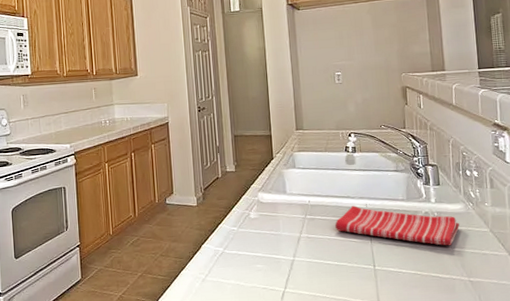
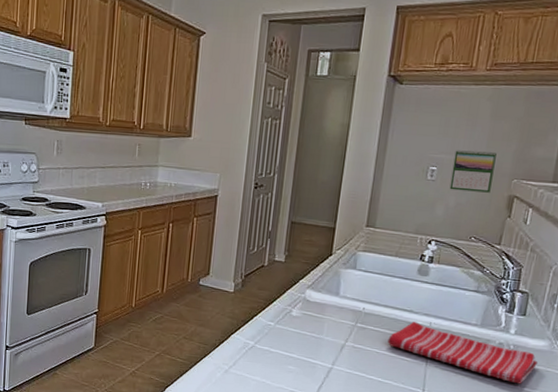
calendar: none [352,53,387,89] -> present [449,150,497,193]

